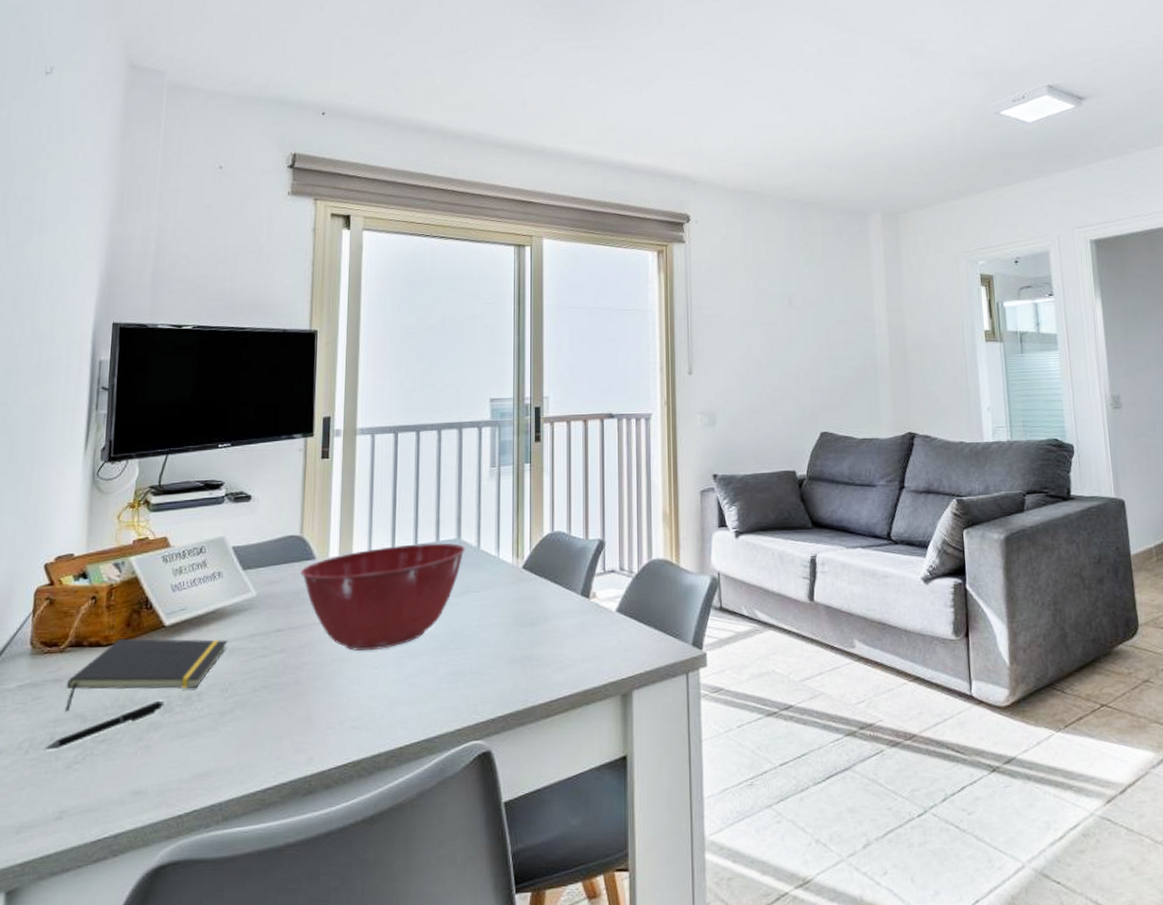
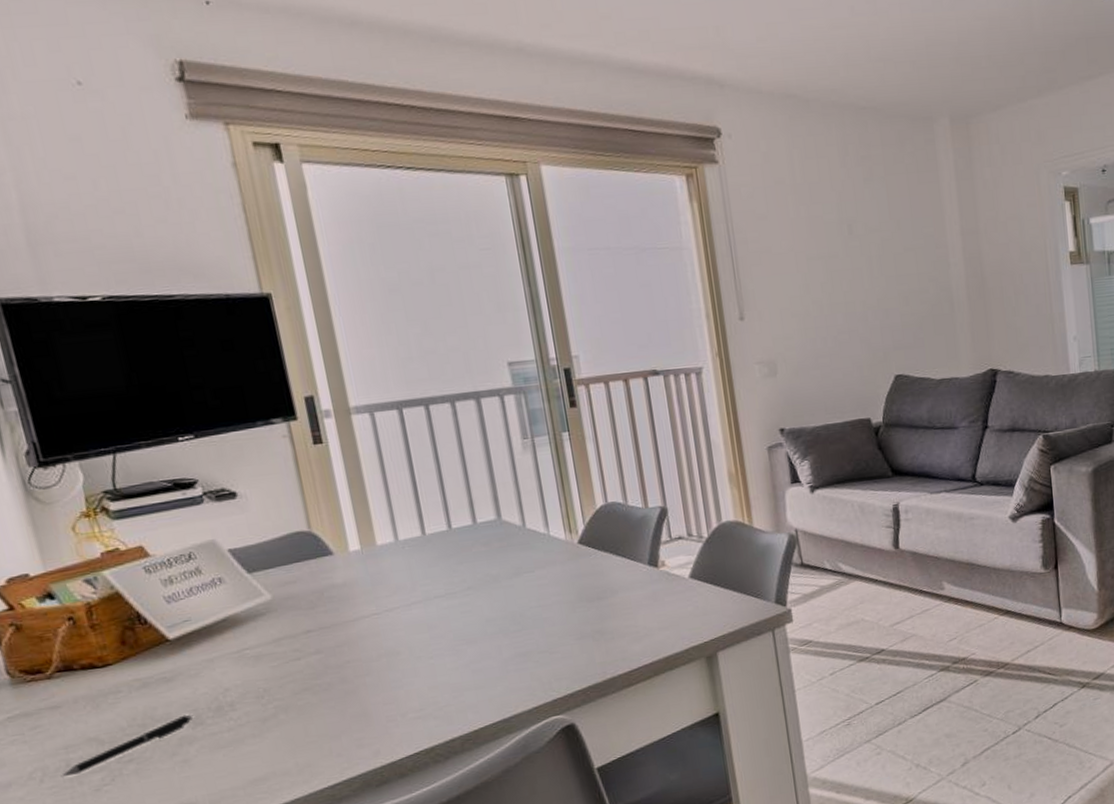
notepad: present [65,638,228,712] -> none [66,647,251,737]
mixing bowl: present [301,543,465,651] -> none [318,524,509,644]

